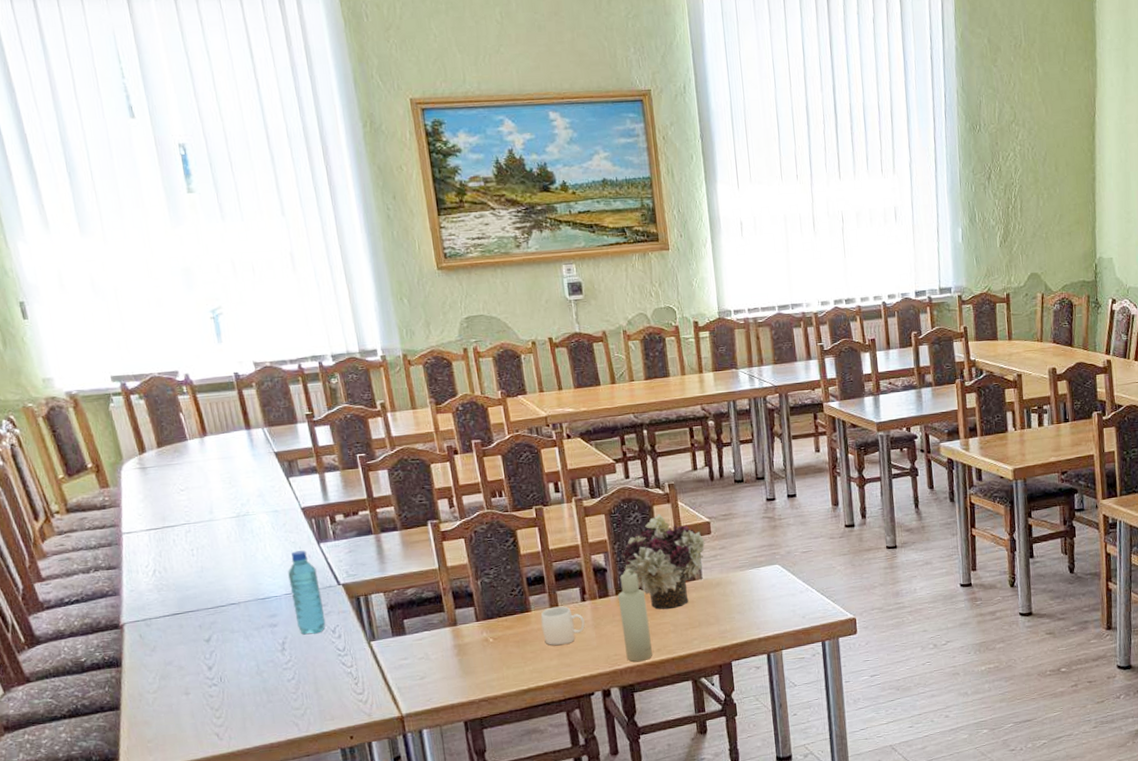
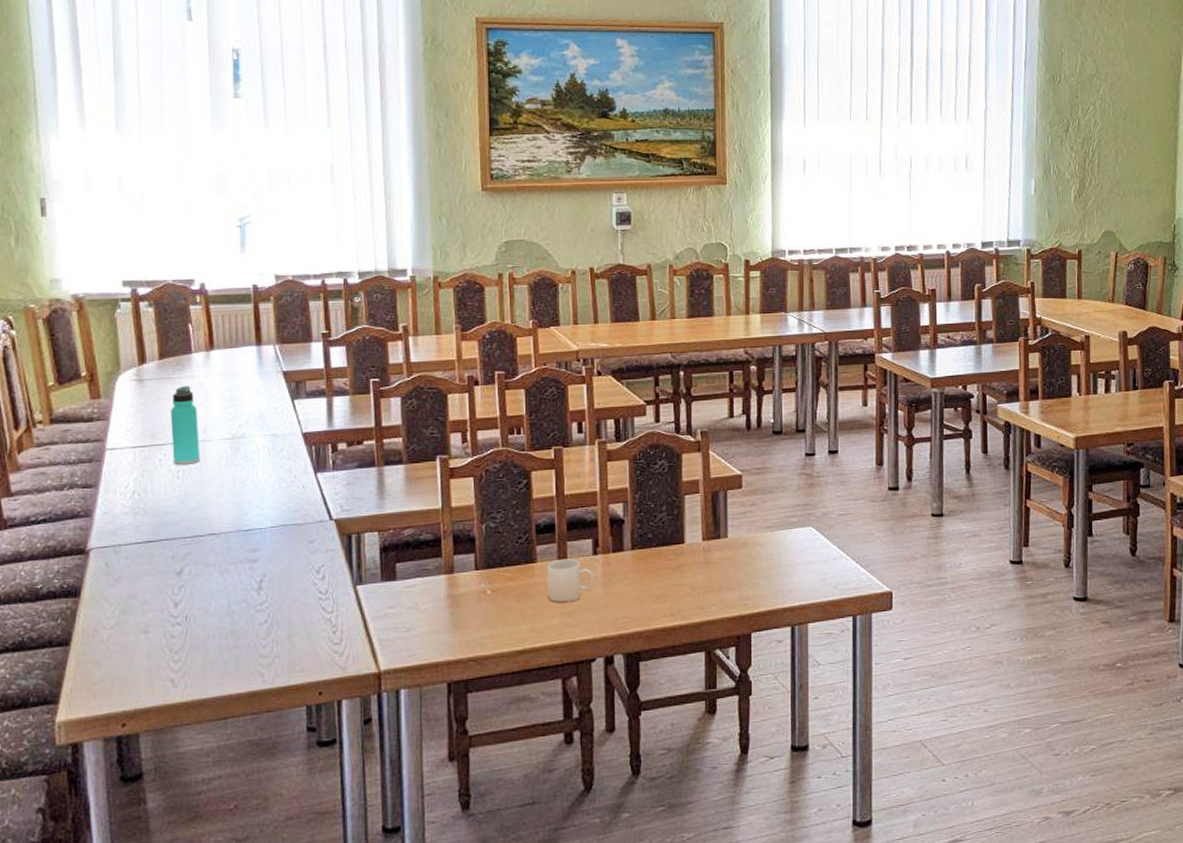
thermos bottle: none [175,471,211,544] -> present [170,386,201,465]
water bottle: present [288,550,326,635] -> none [277,480,311,574]
bottle: present [618,568,653,662] -> none [634,521,666,627]
flower arrangement: present [621,514,705,610] -> none [642,463,735,569]

